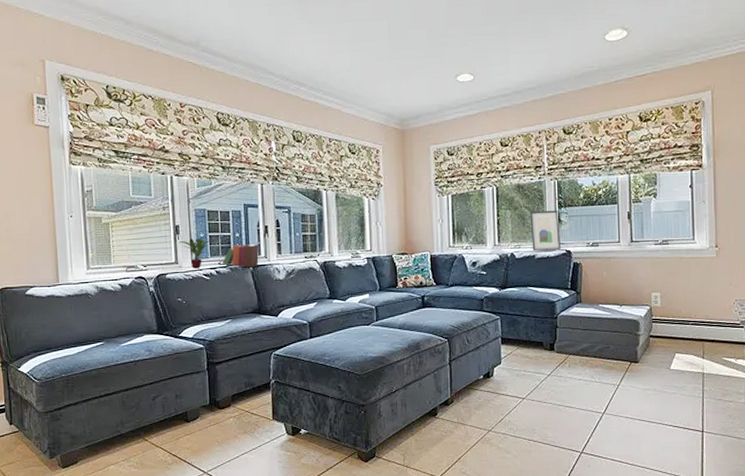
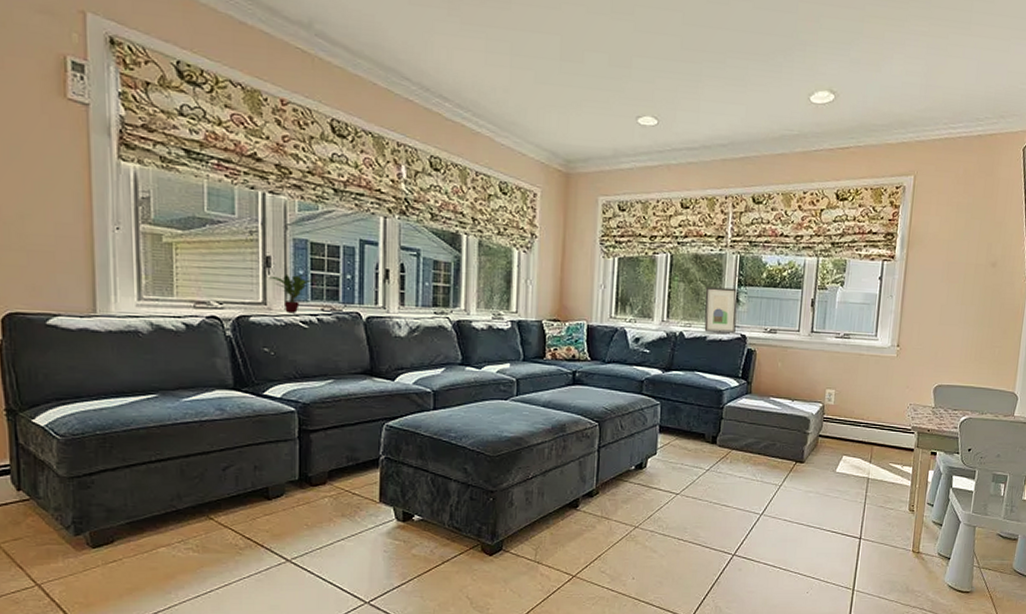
books: present [223,244,259,268] -> none [327,289,377,319]

